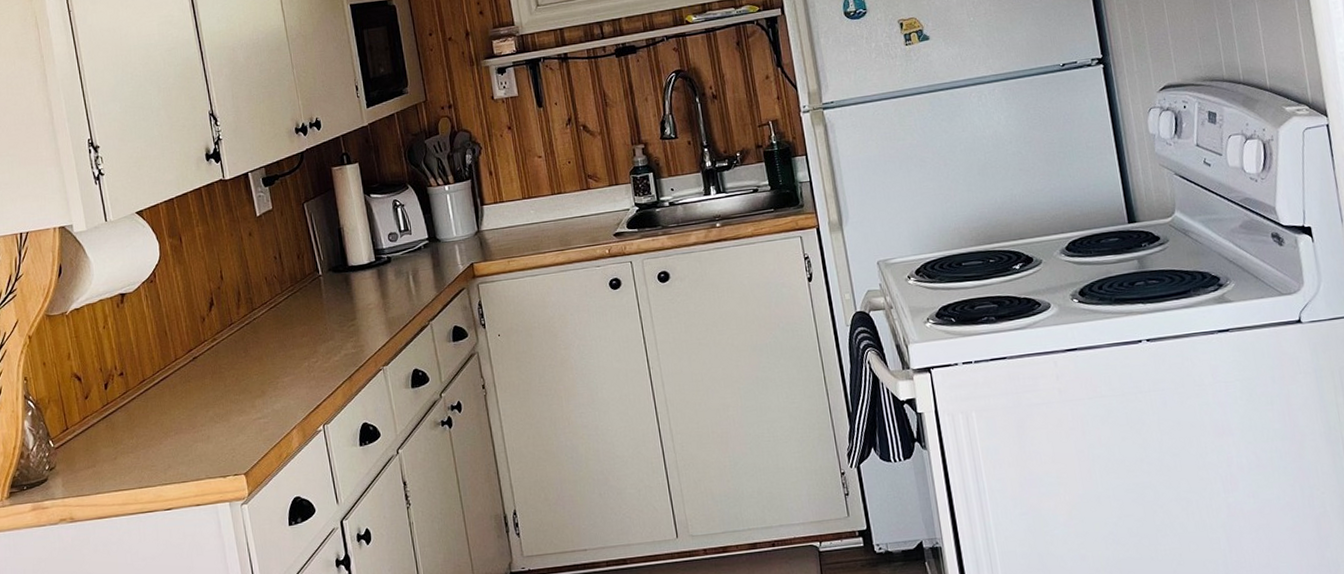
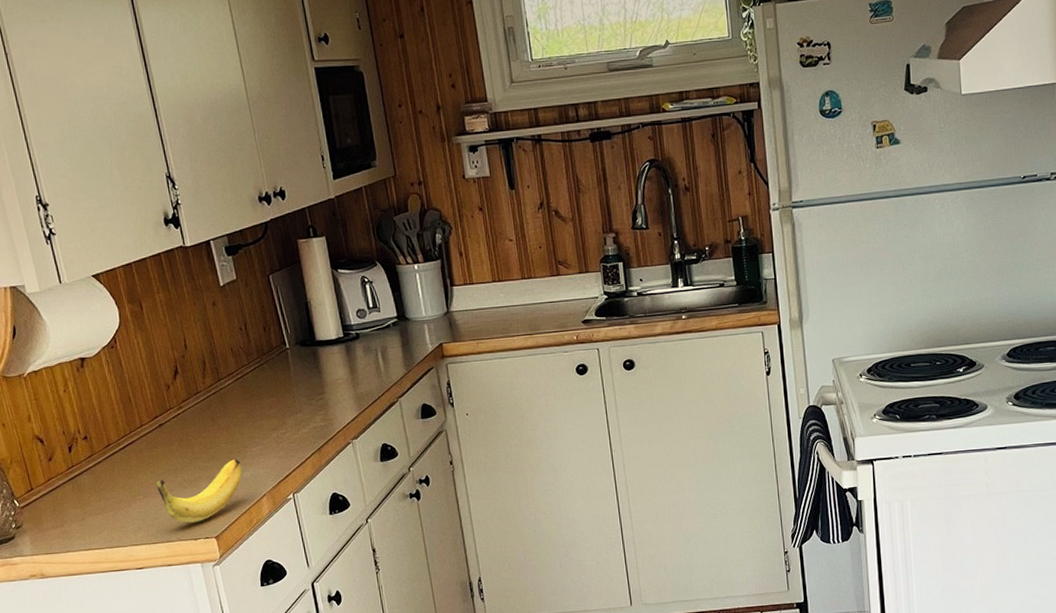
banana: none [188,391,273,459] -> present [156,459,242,523]

